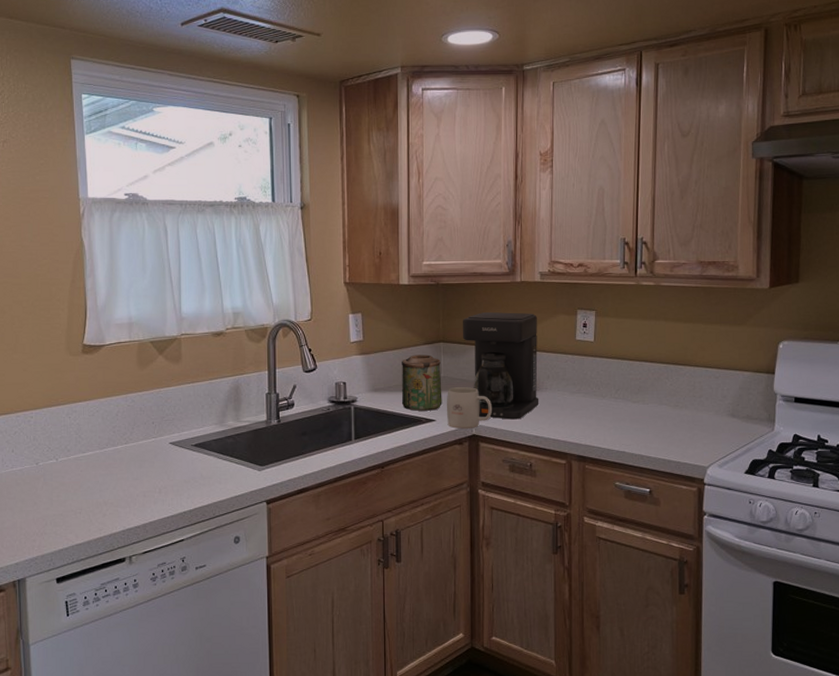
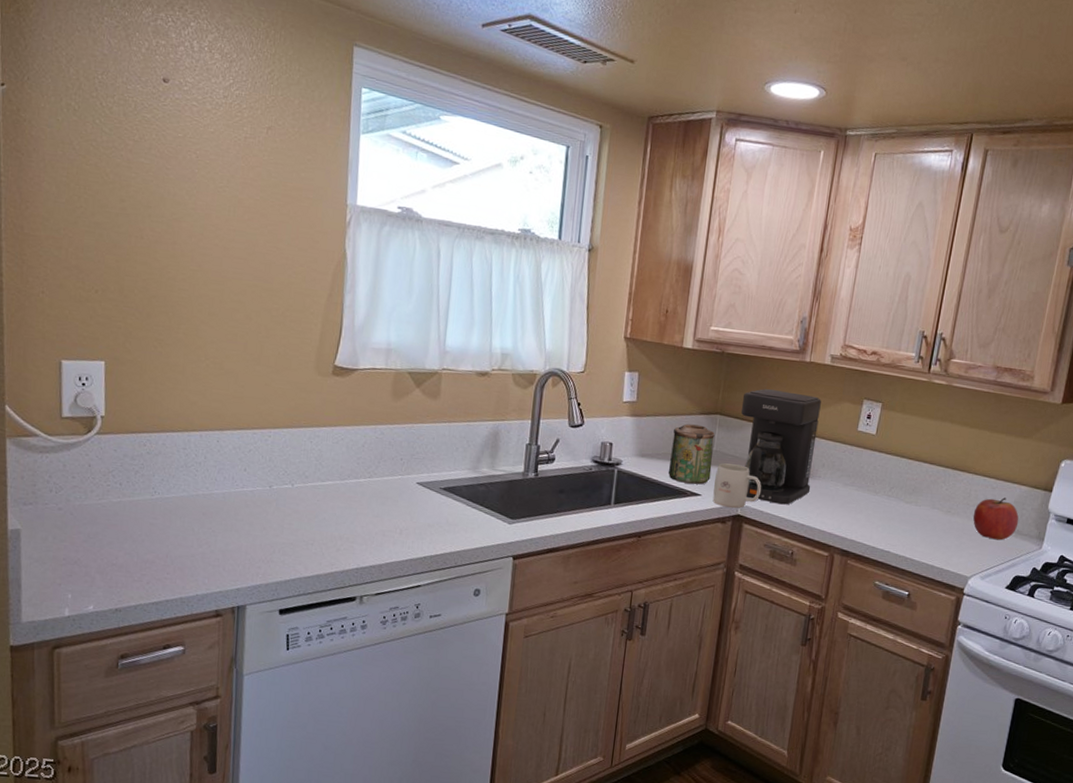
fruit: none [701,385,747,427] -> present [973,497,1019,541]

